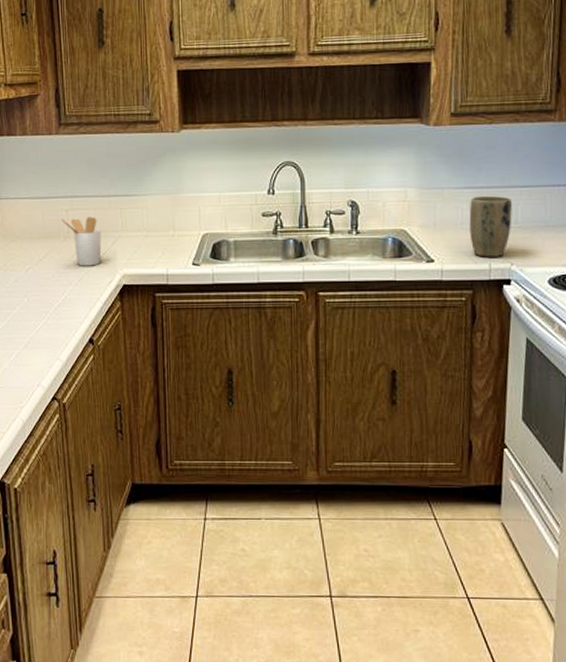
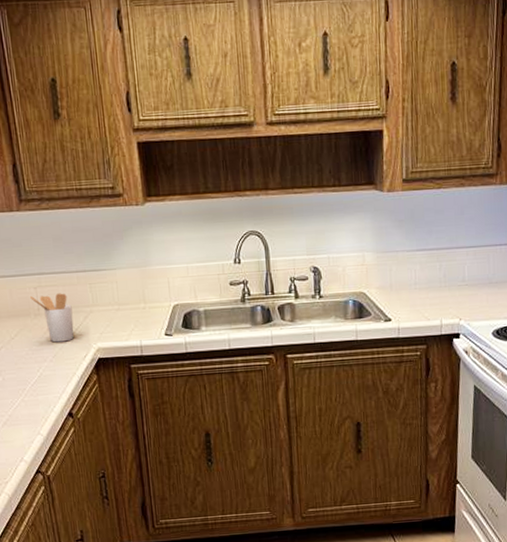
plant pot: present [469,195,512,257] -> none [421,256,460,314]

